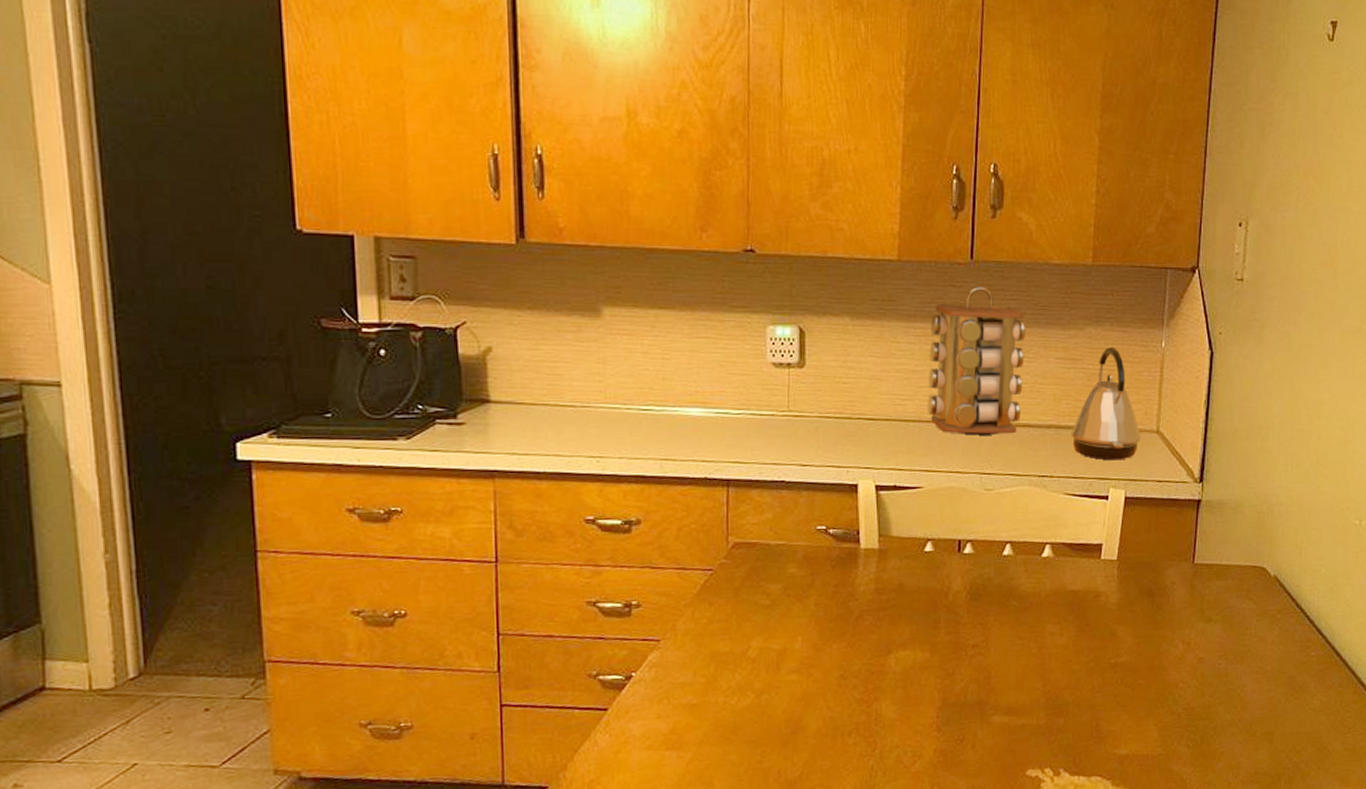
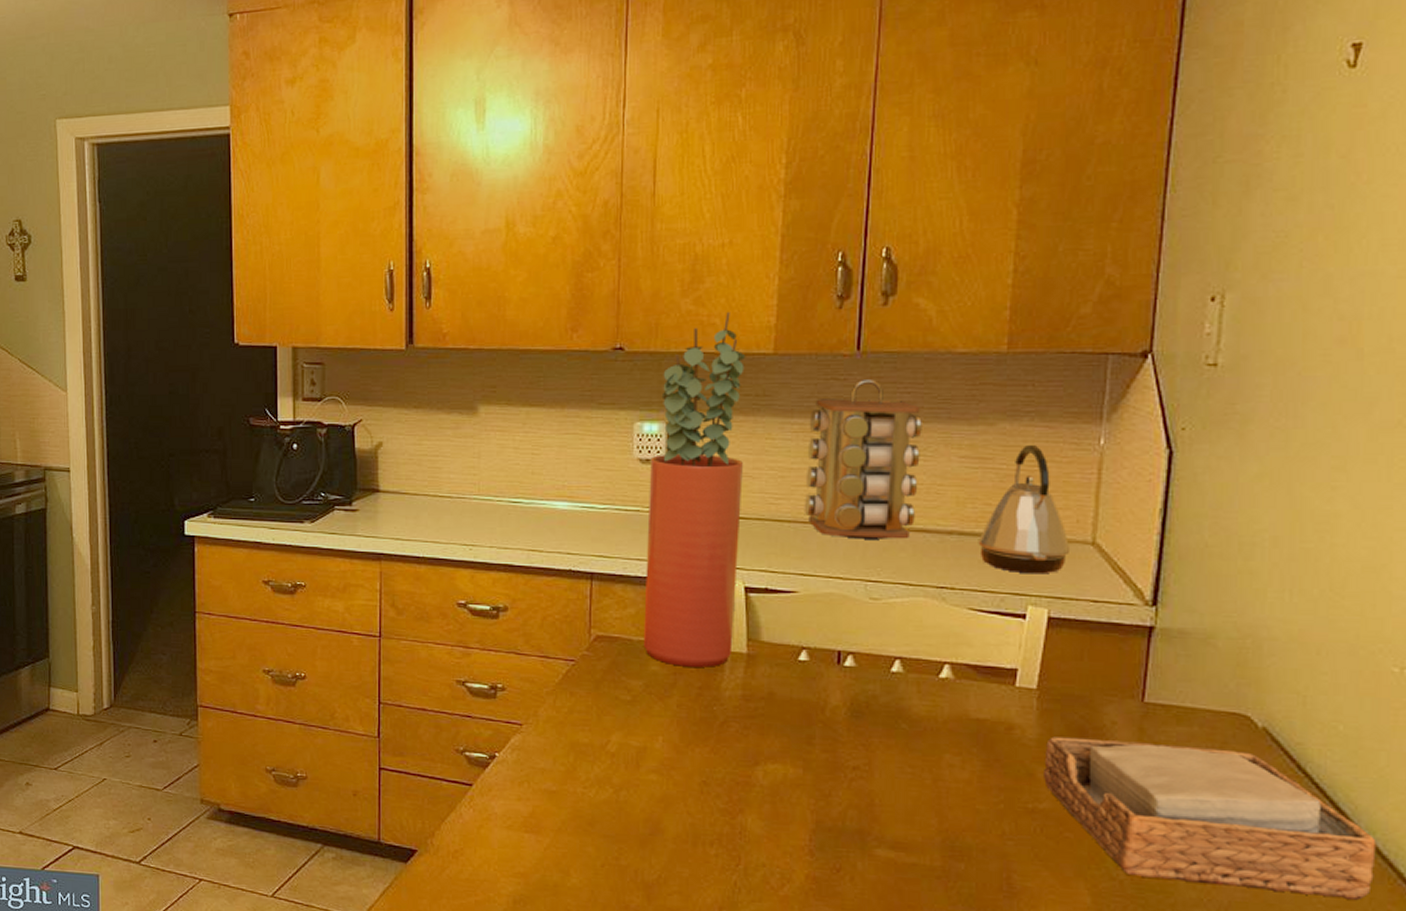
vase: none [780,218,873,567] -> present [643,312,746,667]
napkin holder: none [1122,596,1345,709] -> present [1042,736,1377,900]

